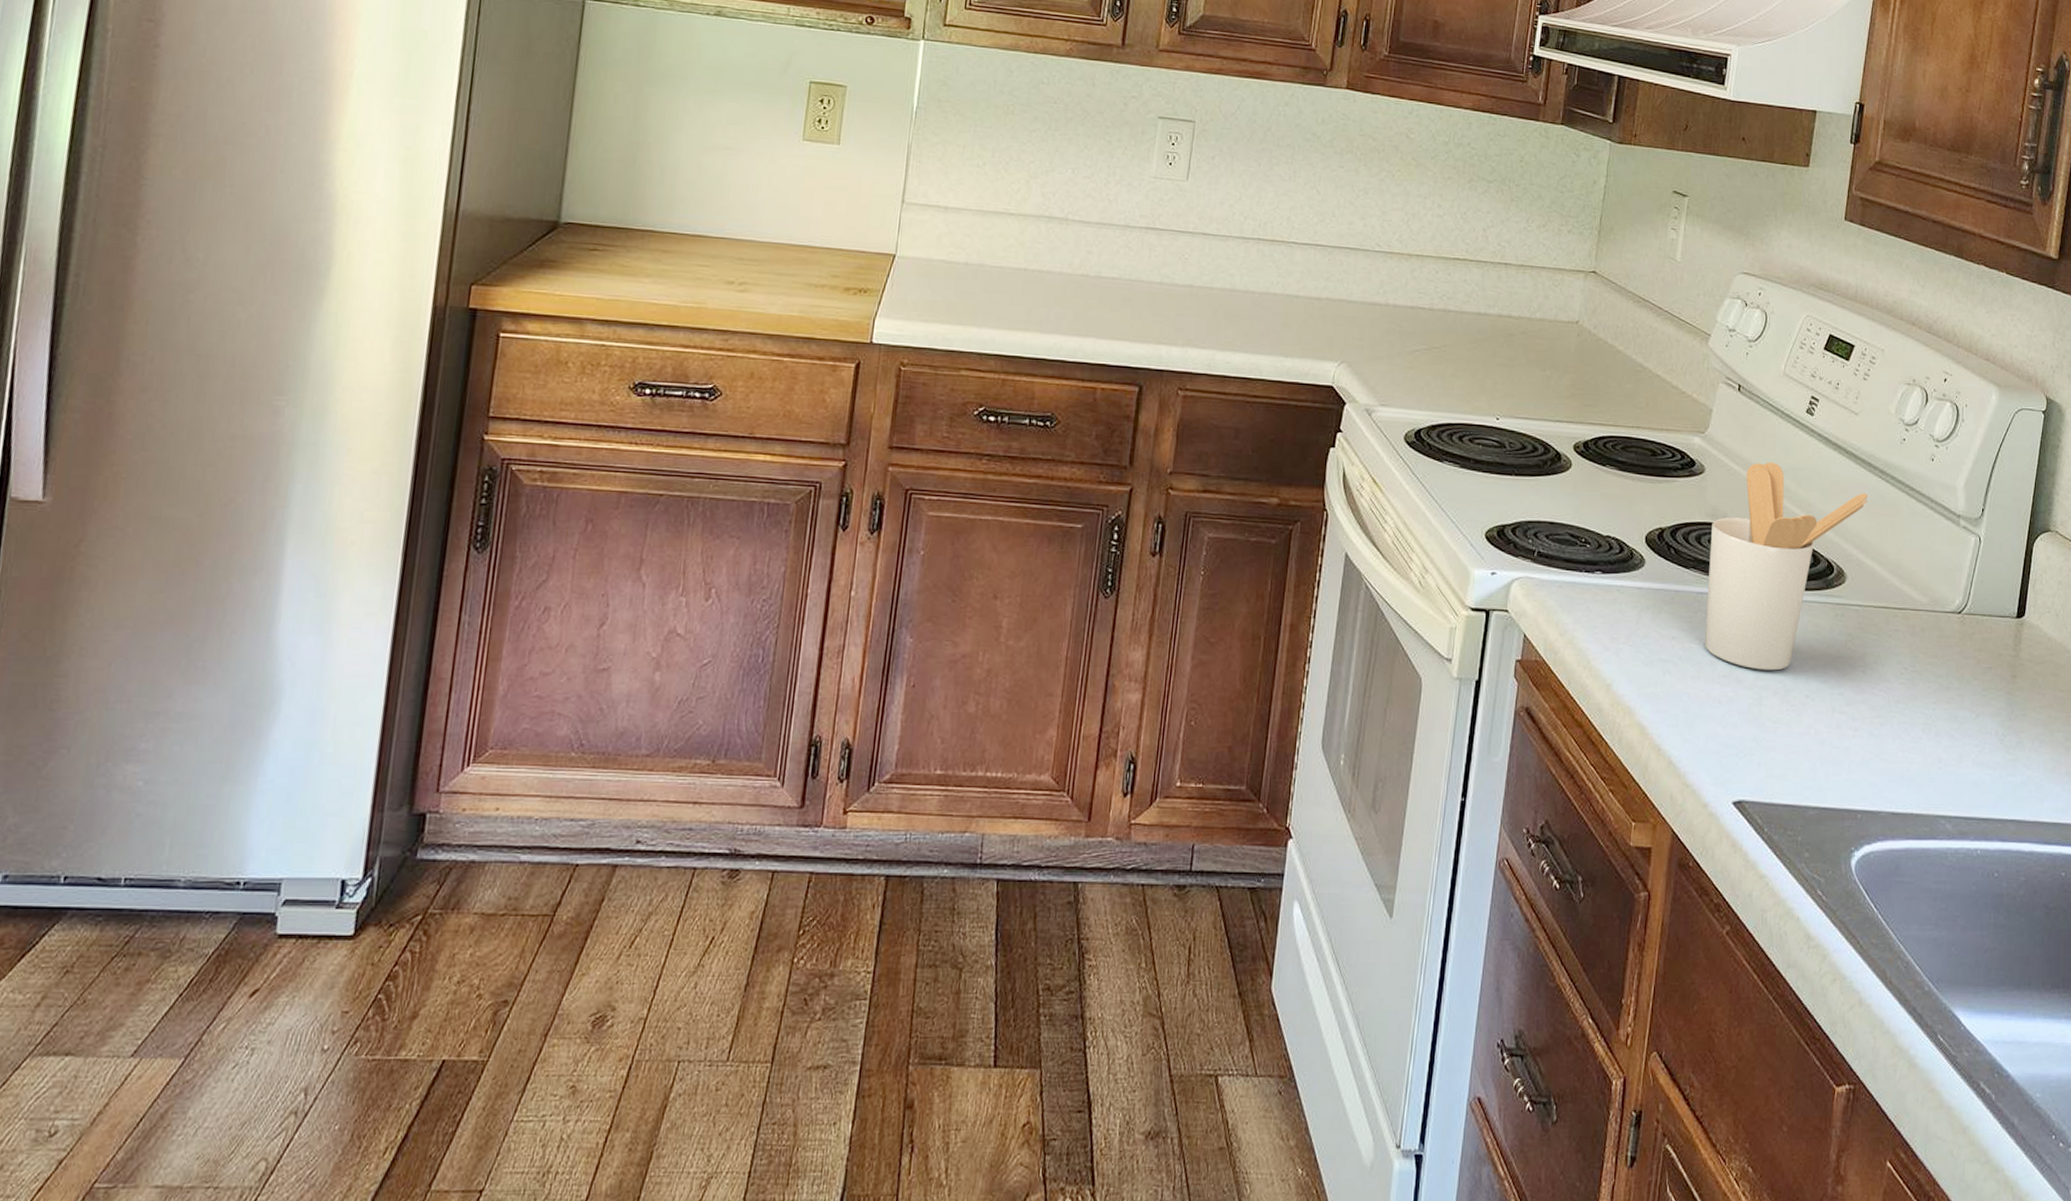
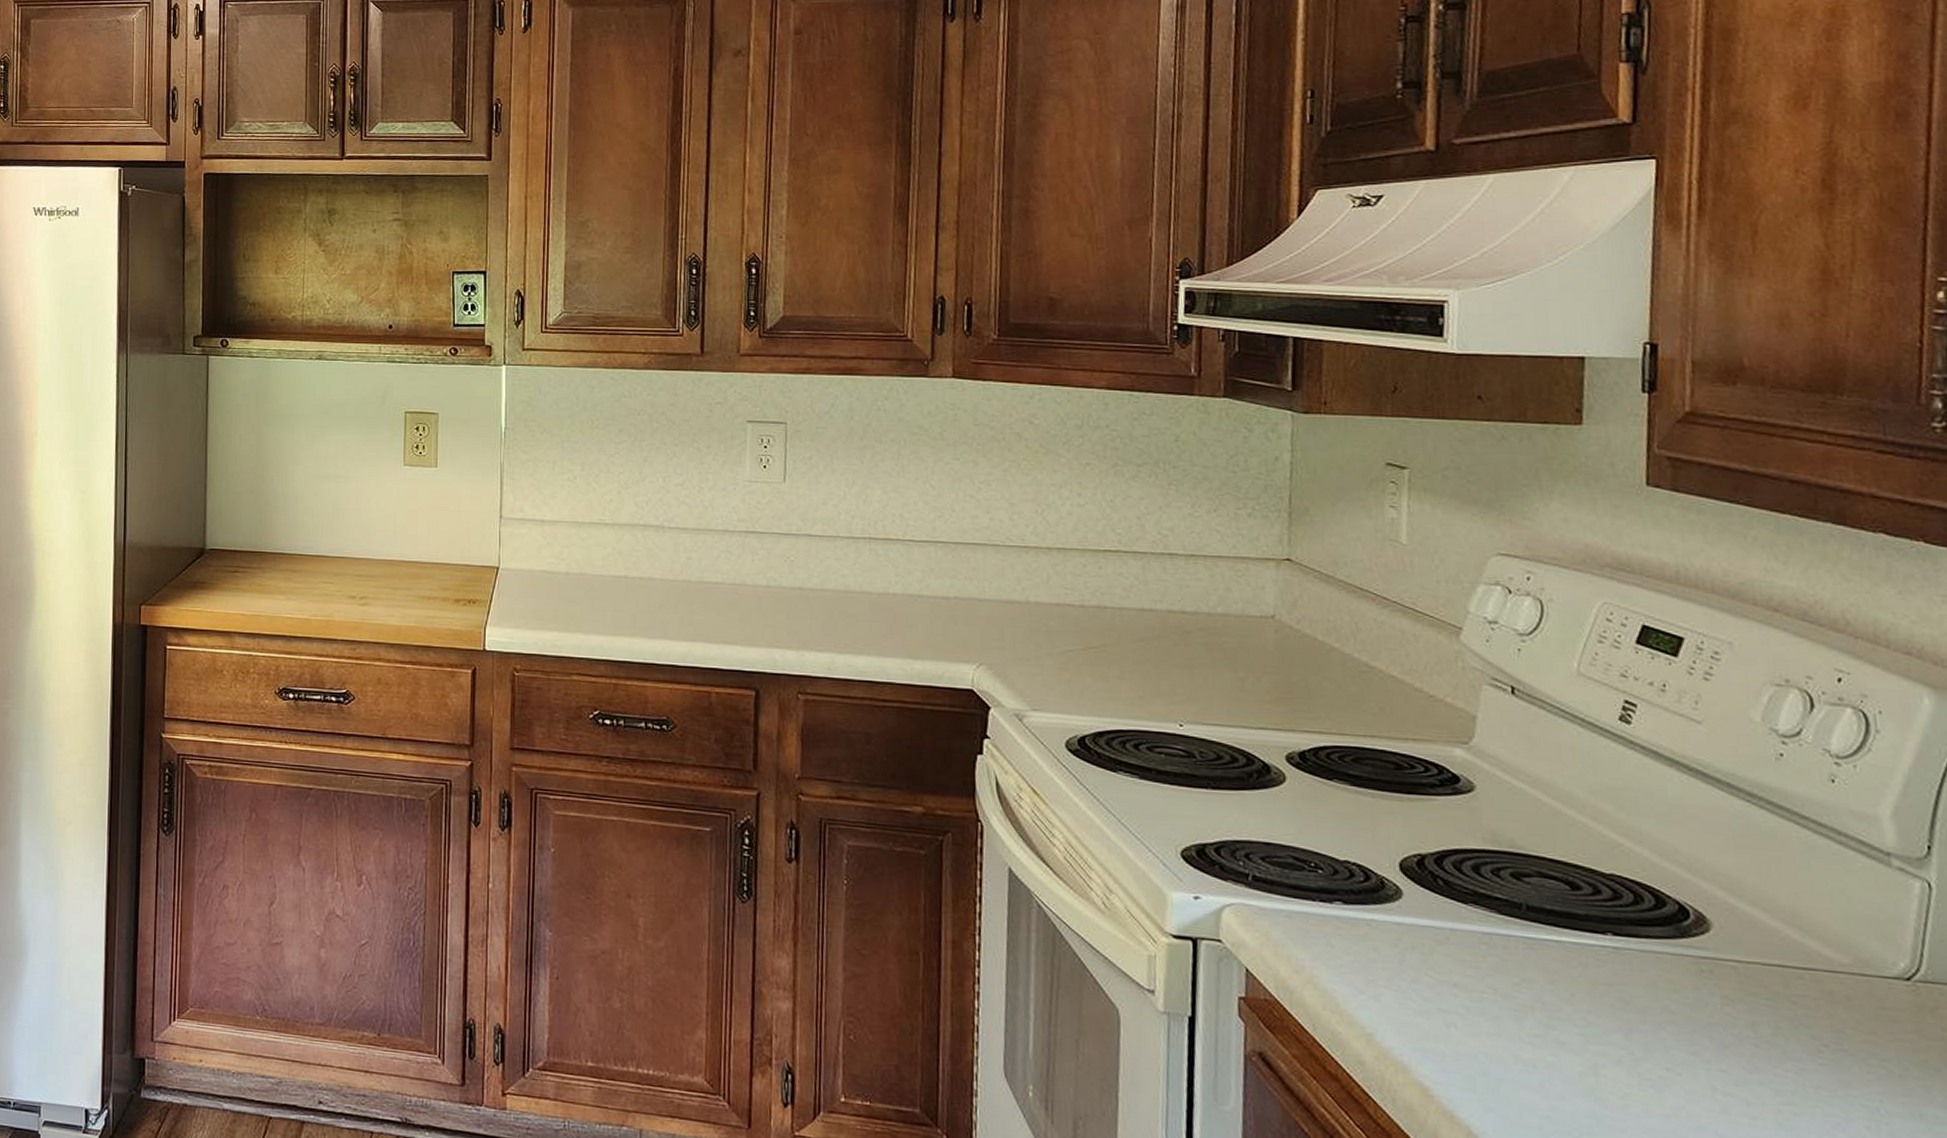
utensil holder: present [1704,462,1868,671] -> none [1494,780,1733,1035]

